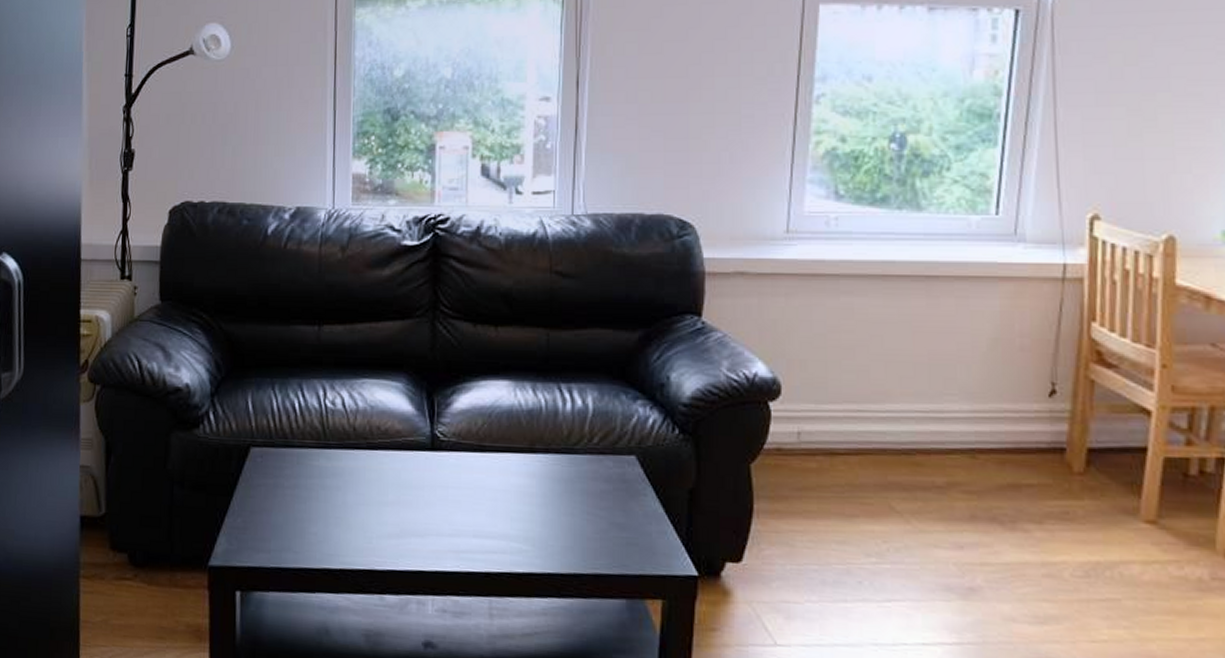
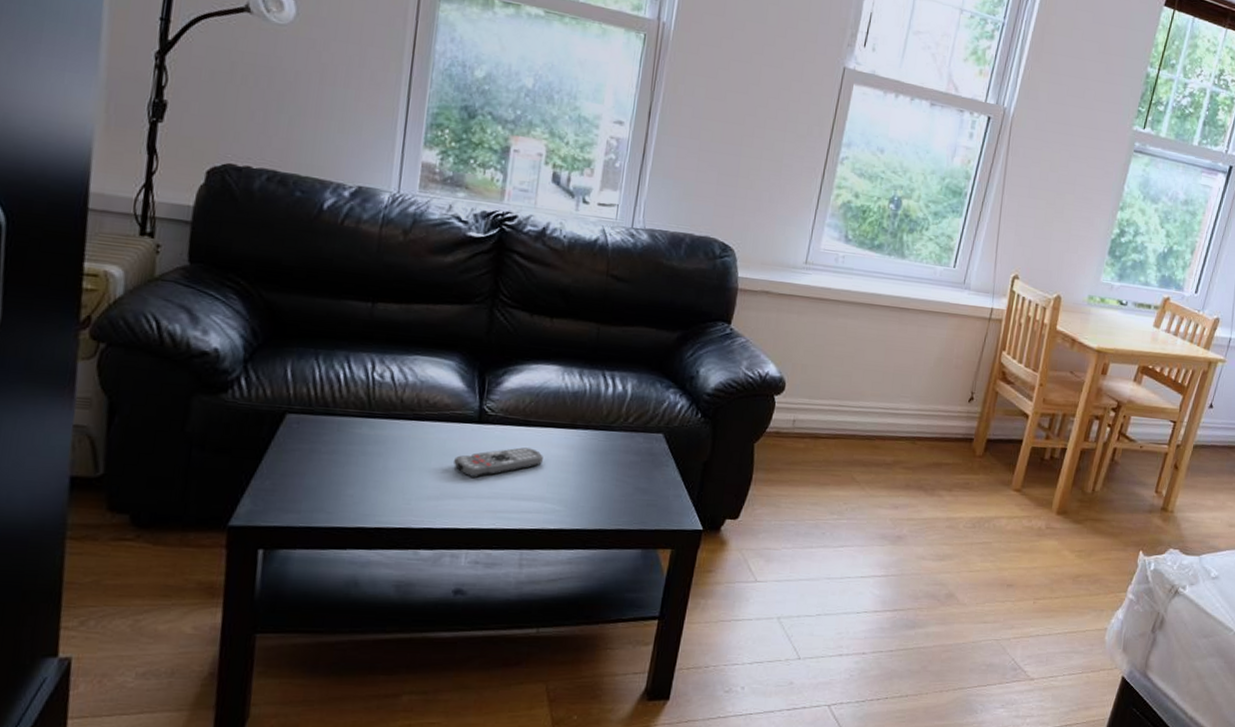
remote control: none [411,477,503,512] -> present [454,447,543,478]

